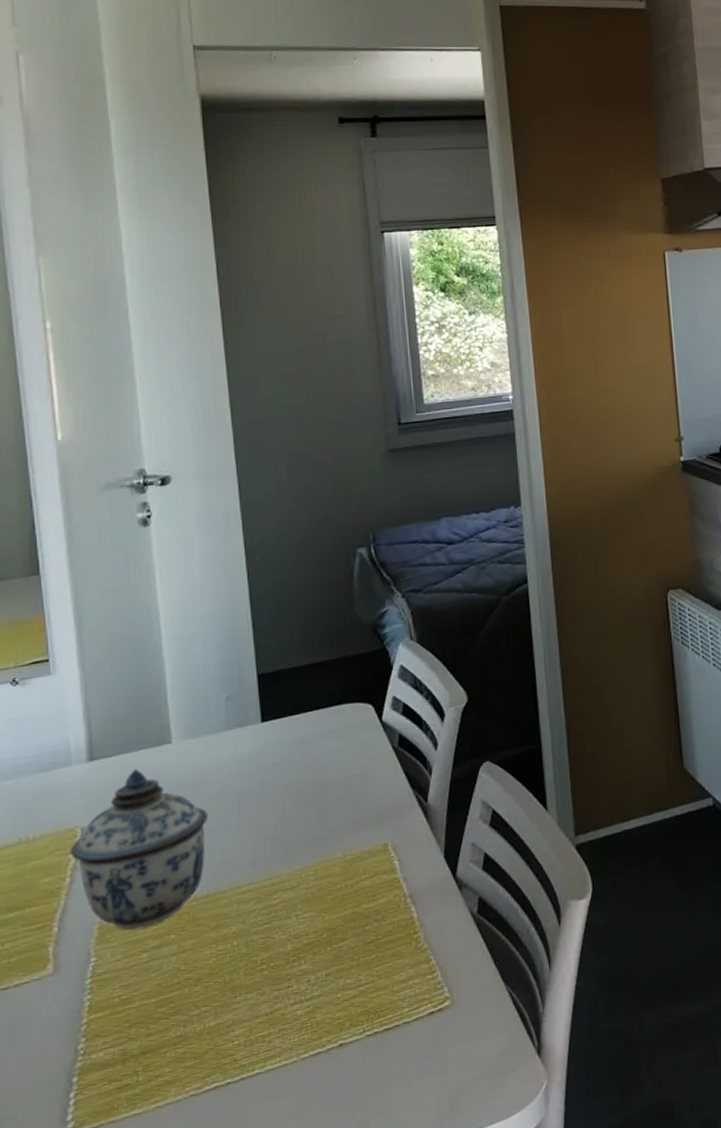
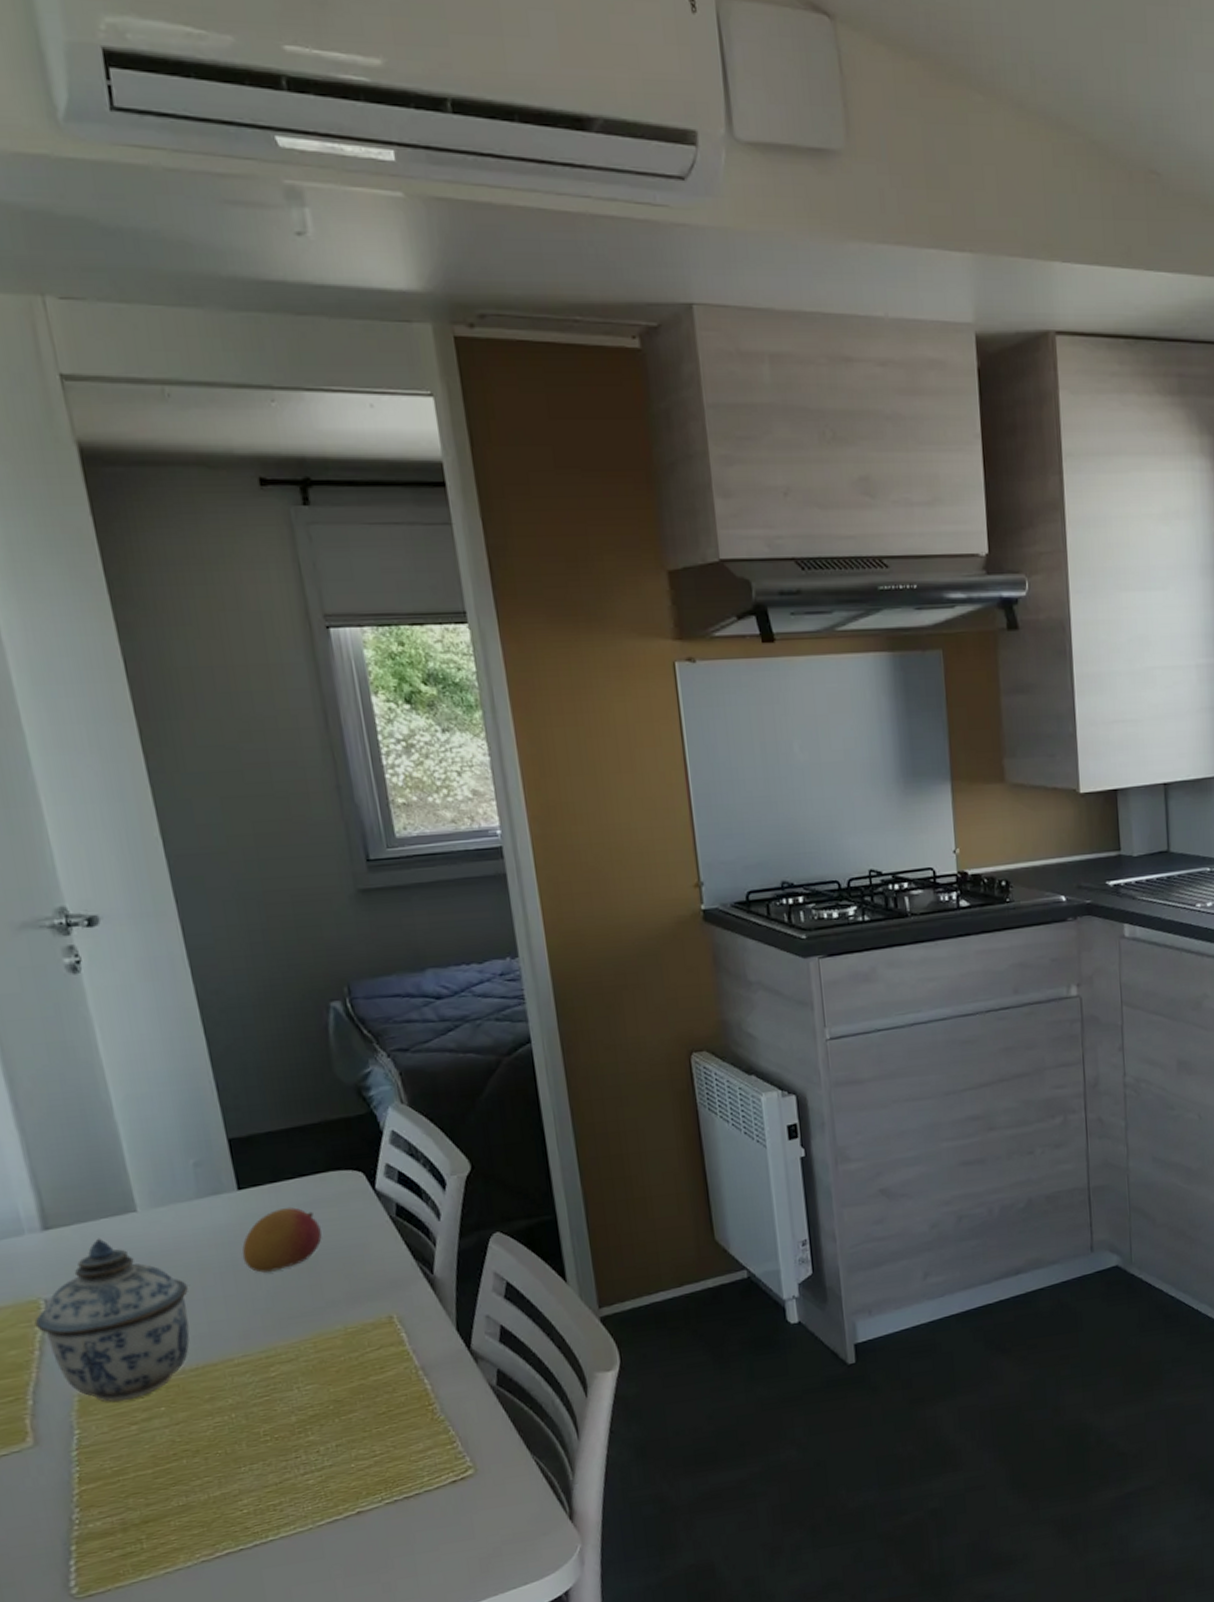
fruit: none [259,738,331,802] -> present [242,1207,322,1273]

